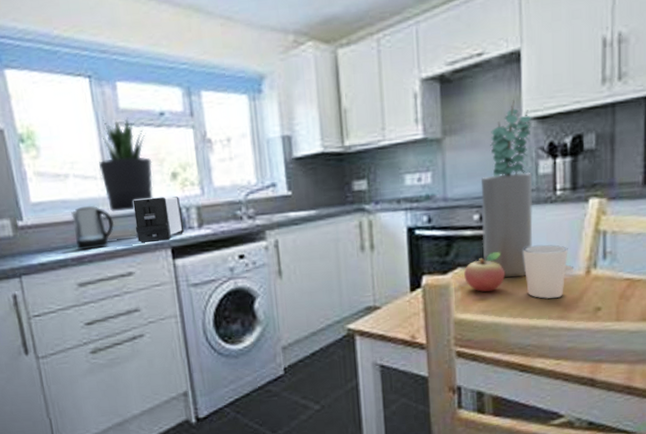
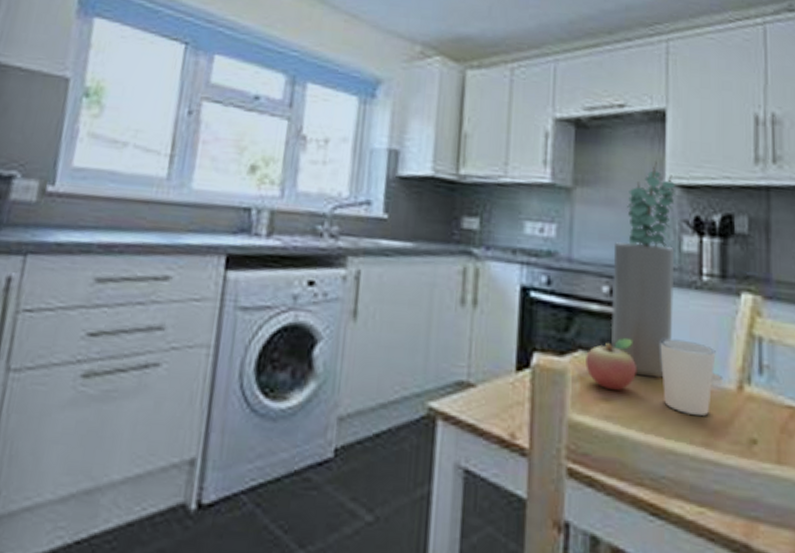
kettle: present [71,205,115,250] -> none [110,183,166,238]
planter: present [98,117,153,212] -> none [165,88,233,200]
toaster: present [133,196,185,244] -> none [188,187,253,246]

